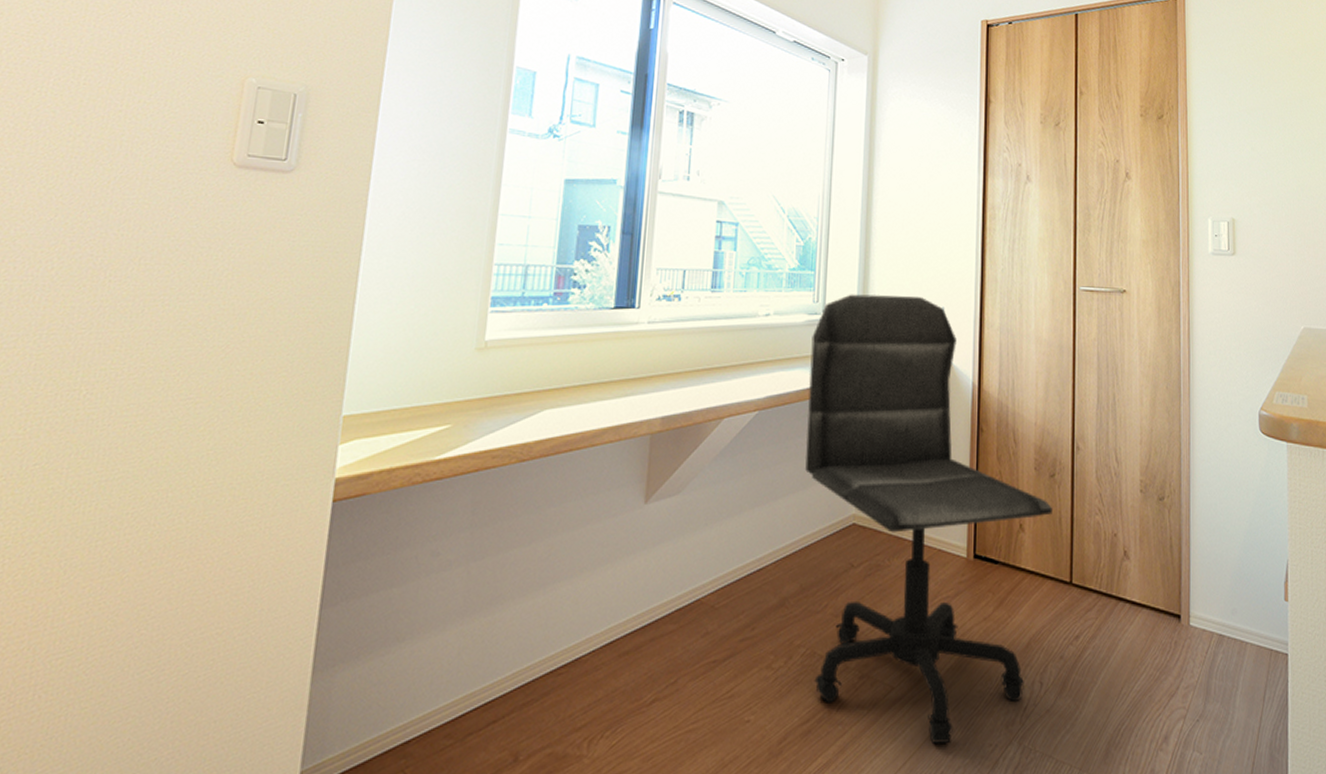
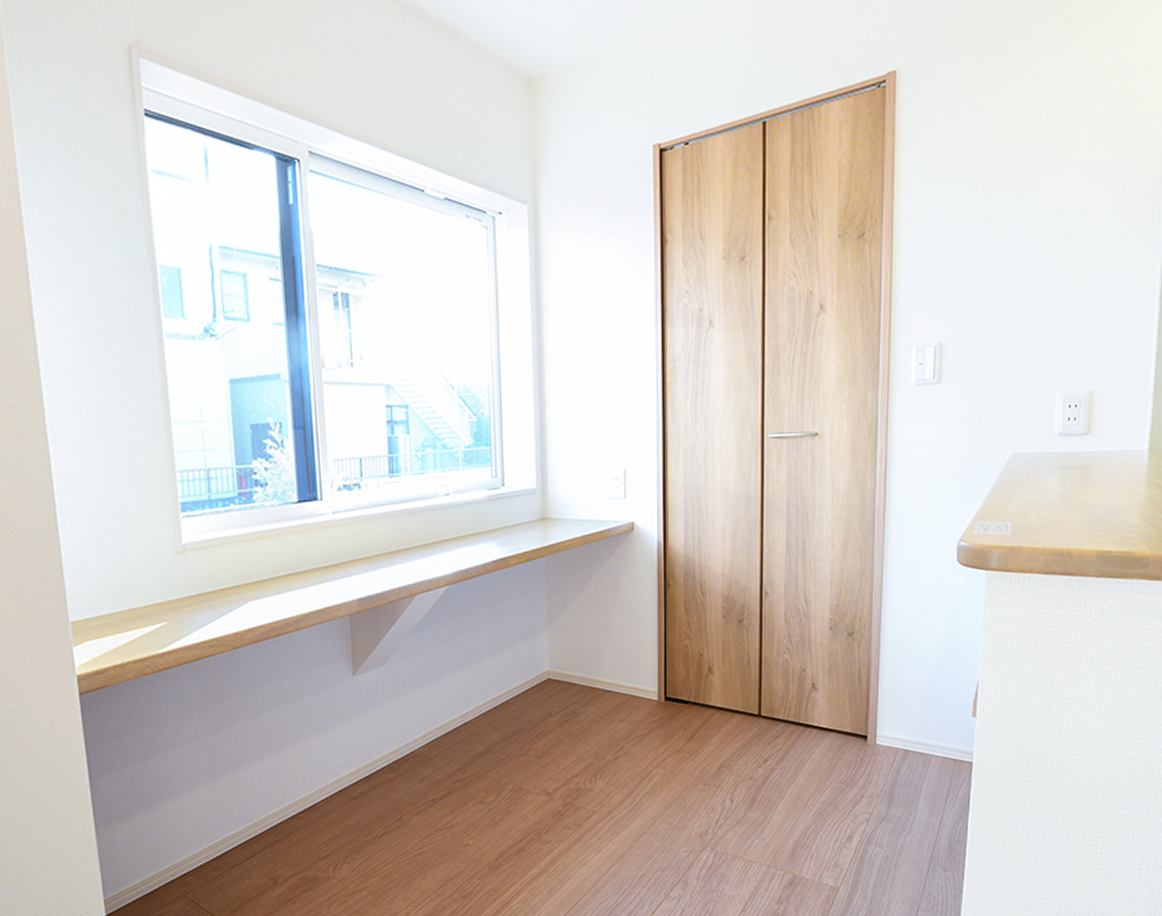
office chair: present [805,294,1052,743] -> none [493,461,741,853]

